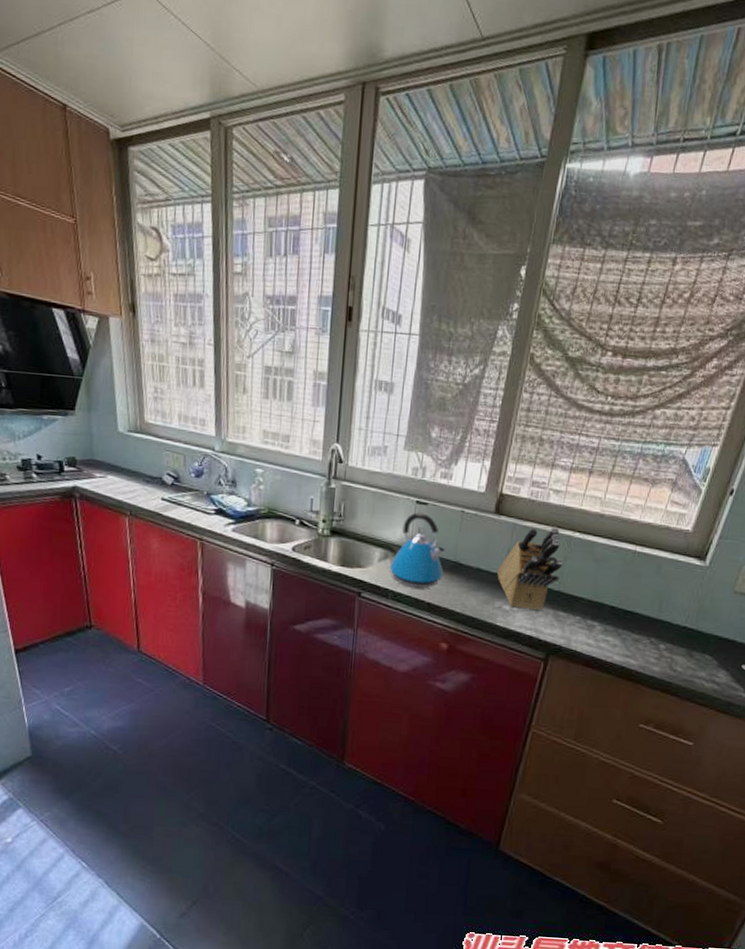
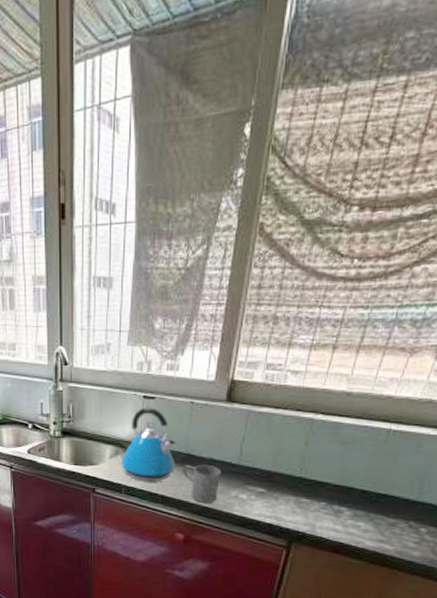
mug: none [450,573,487,613] -> present [182,464,222,503]
knife block: present [497,526,564,611] -> none [232,410,305,499]

